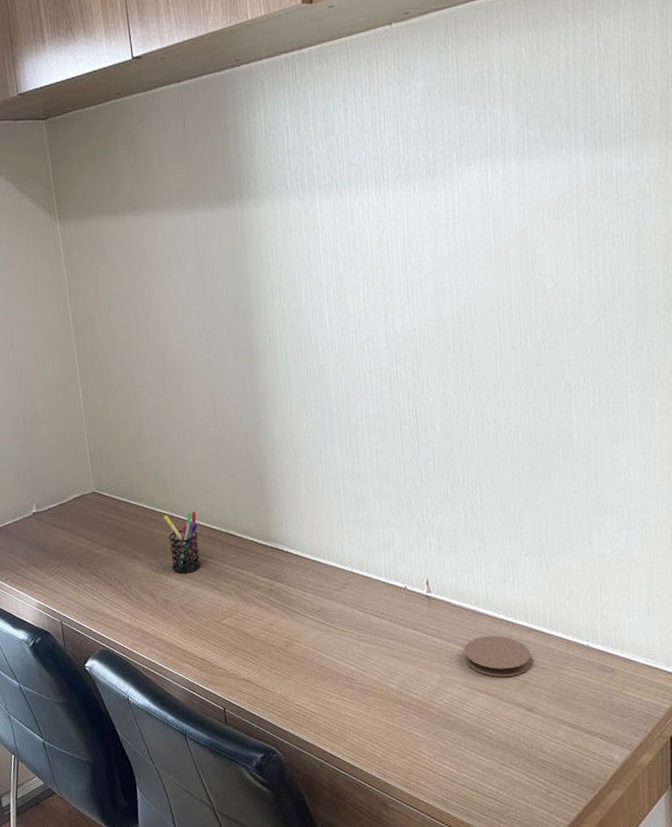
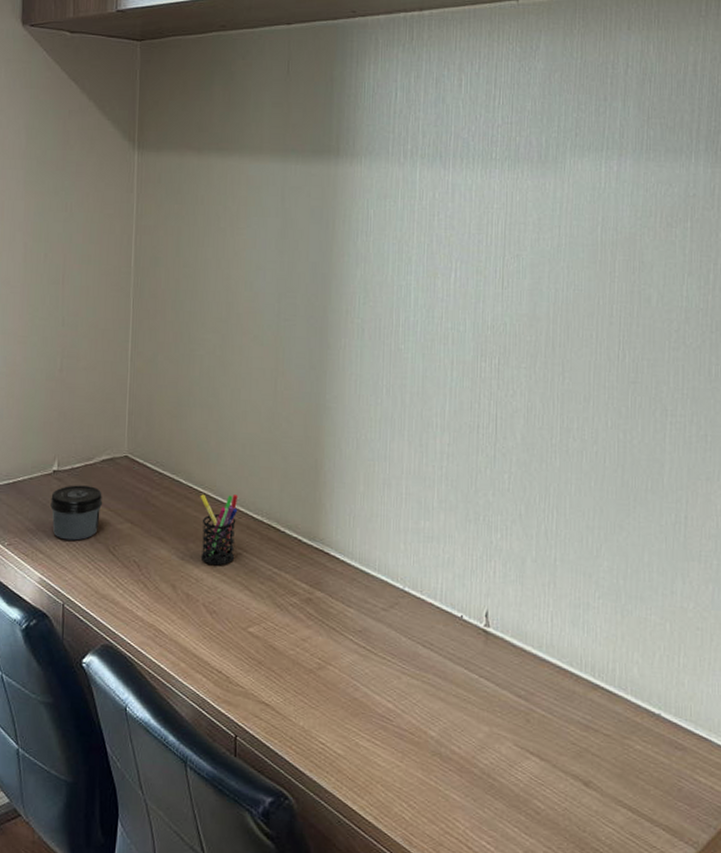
jar: none [35,521,81,569] -> present [50,485,103,541]
coaster: present [463,635,532,677] -> none [518,687,595,741]

